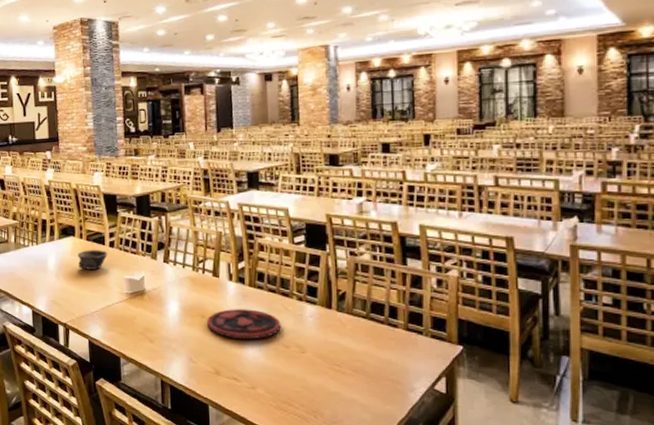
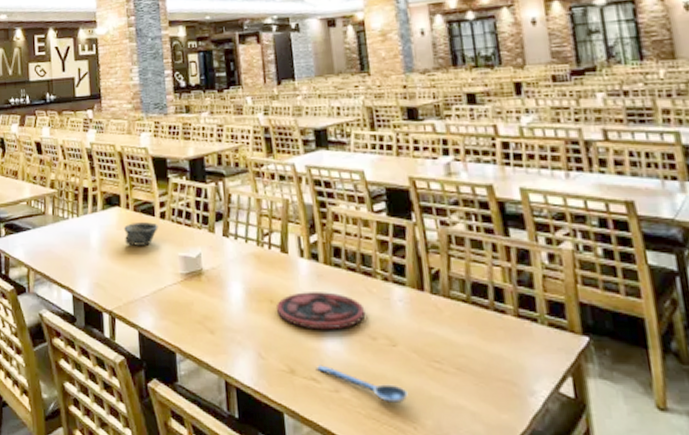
spoon: none [237,367,312,397] -> present [315,365,408,403]

